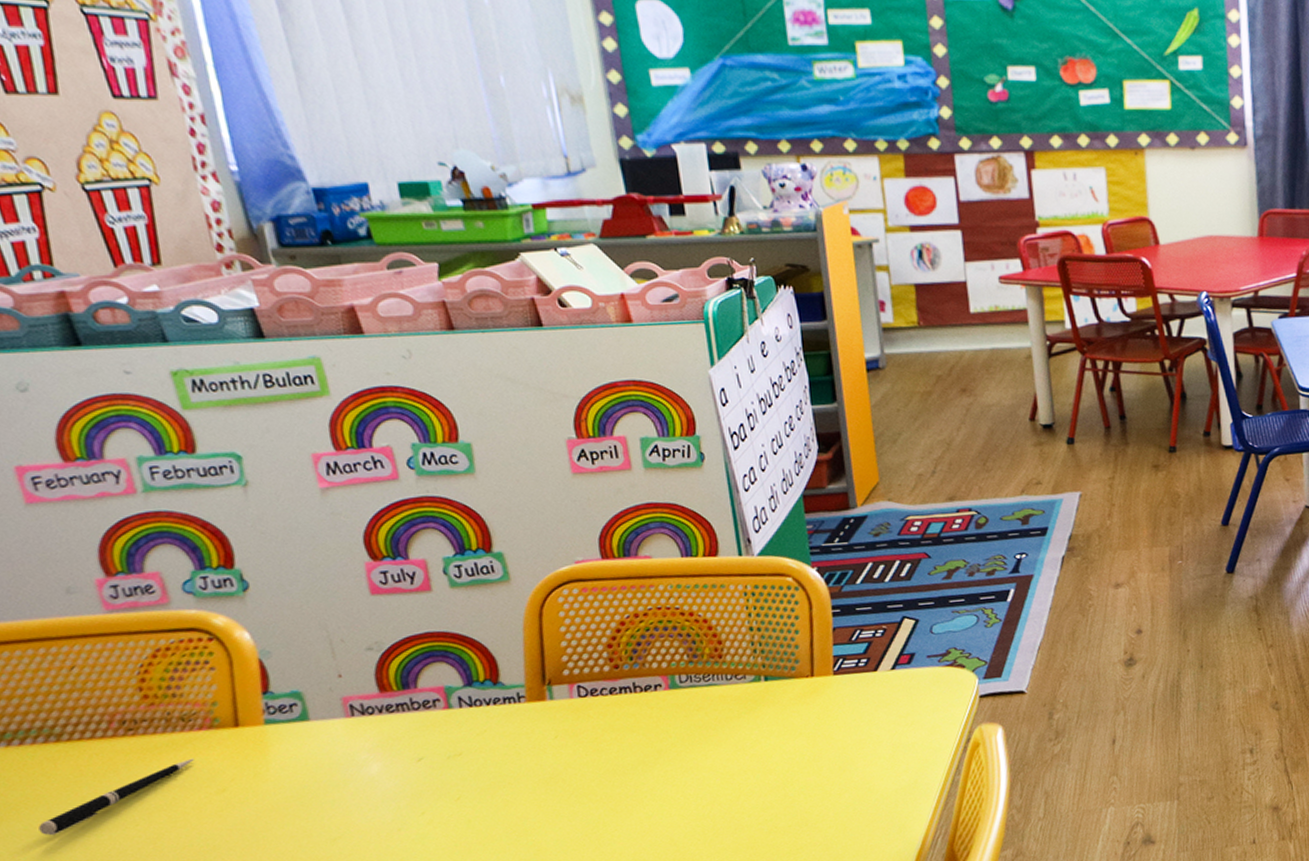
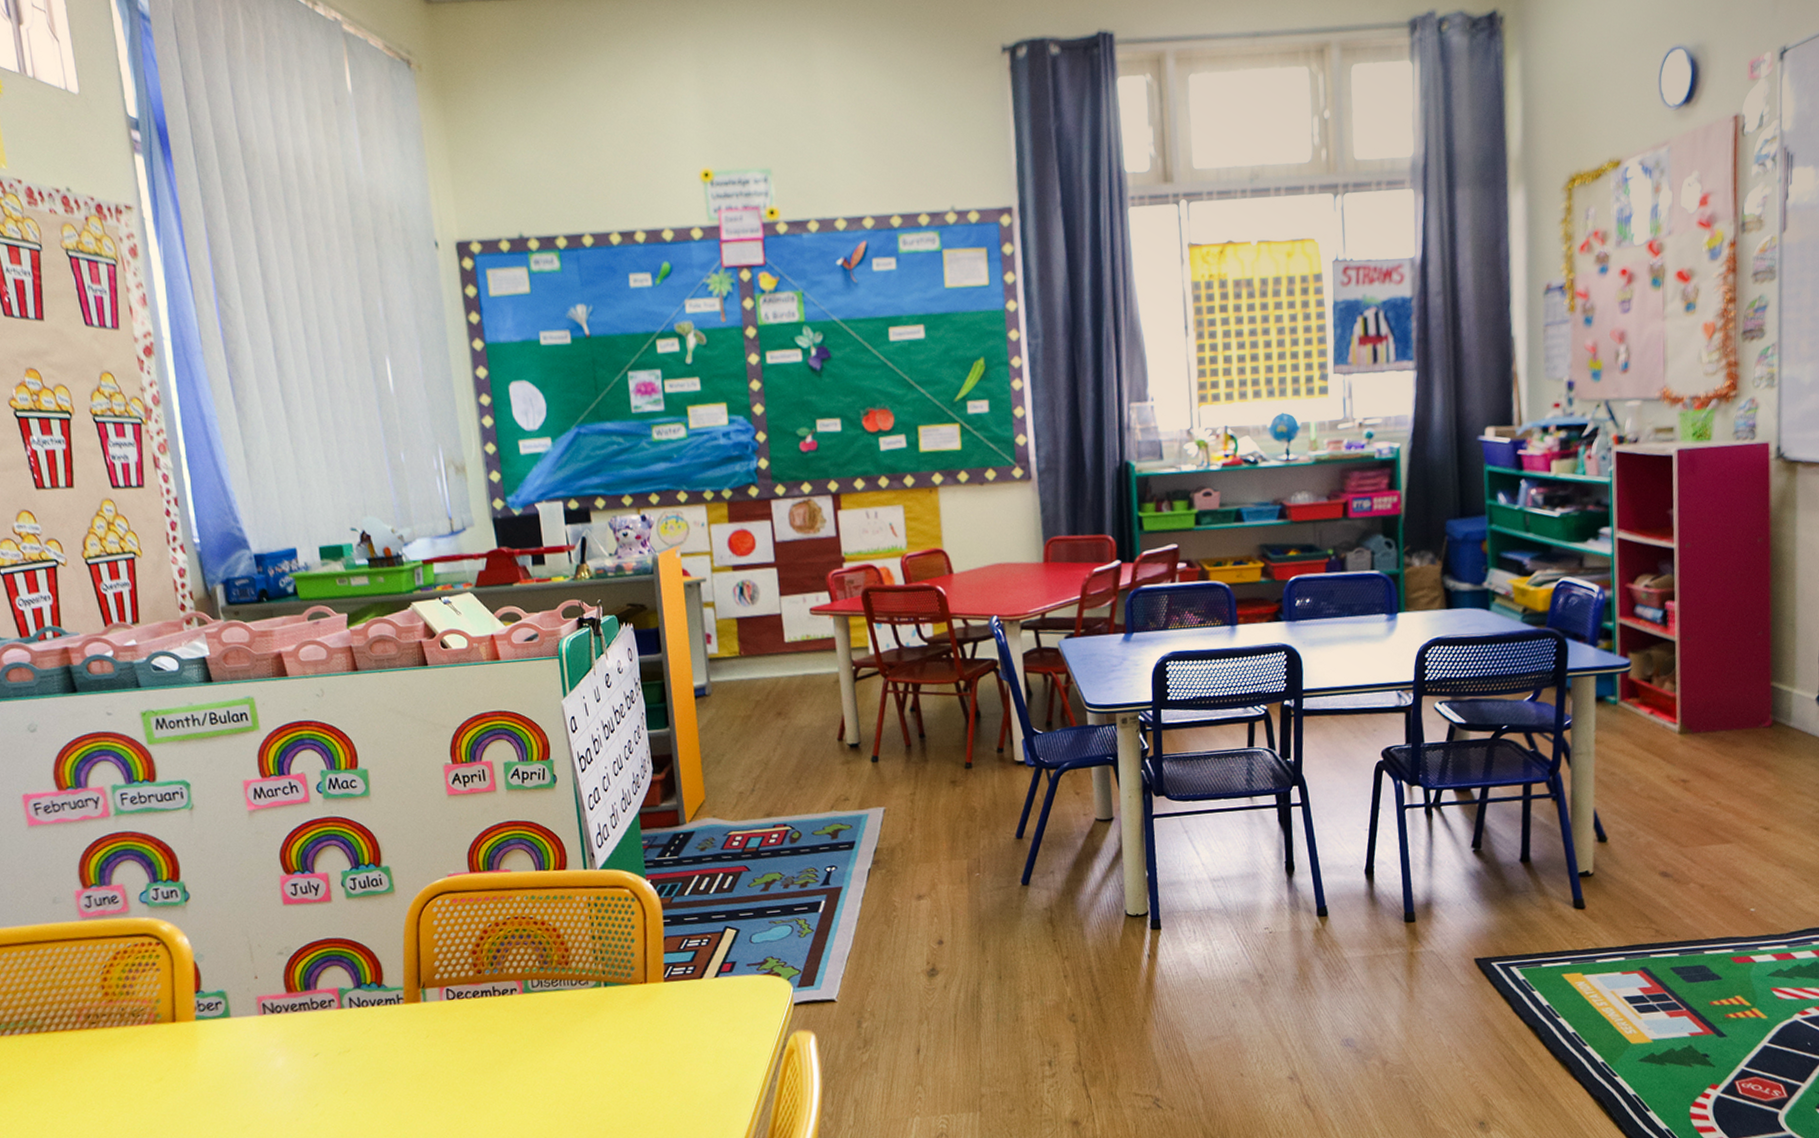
pen: present [38,758,194,836] -> none [19,1049,140,1116]

